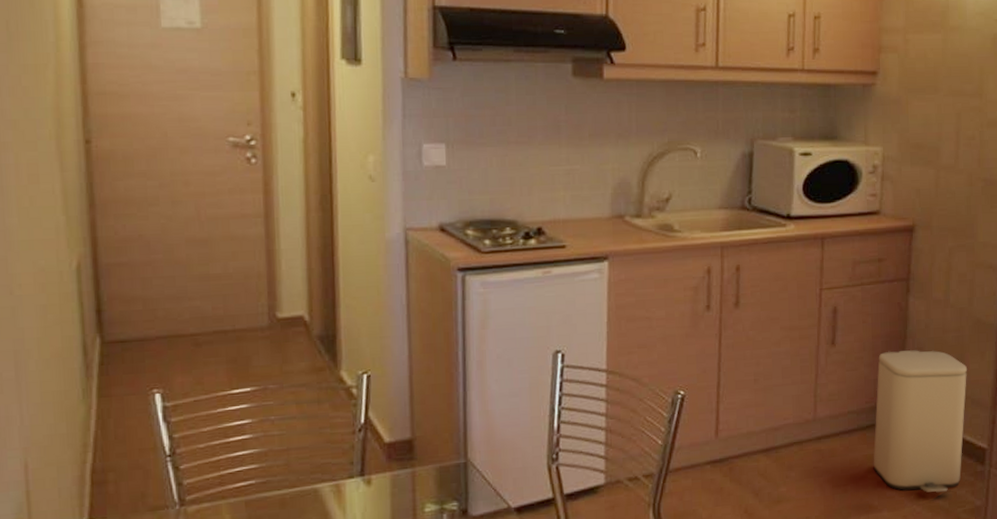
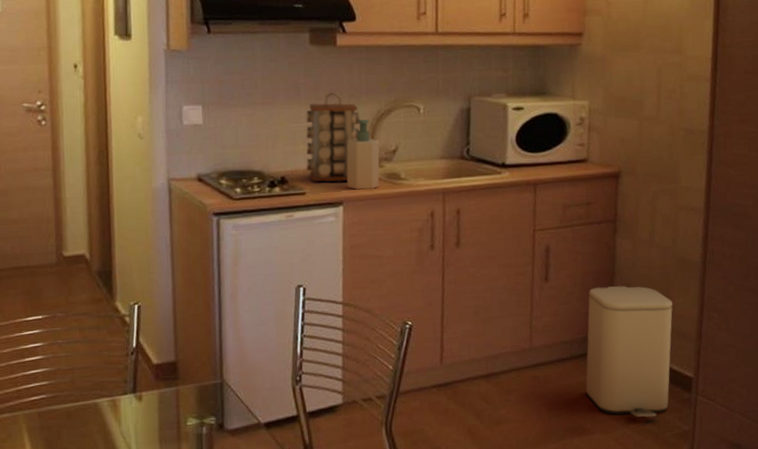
spice rack: none [566,131,629,235] -> present [305,92,360,183]
soap bottle: none [613,163,651,244] -> present [346,119,380,190]

